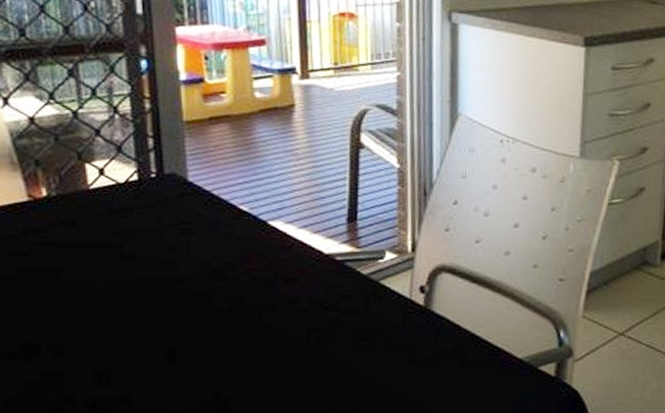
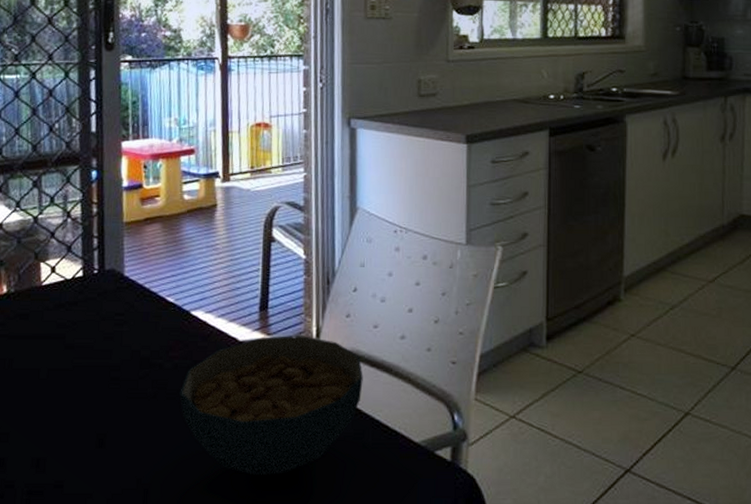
cereal bowl: none [259,249,463,390] -> present [179,336,363,476]

